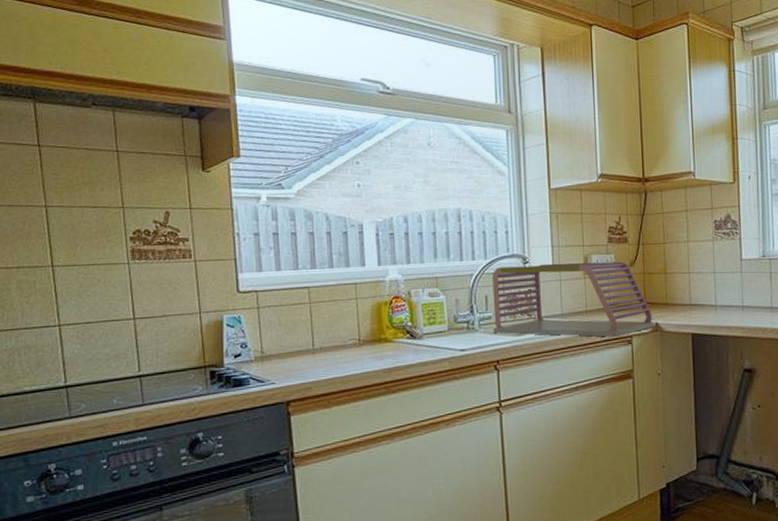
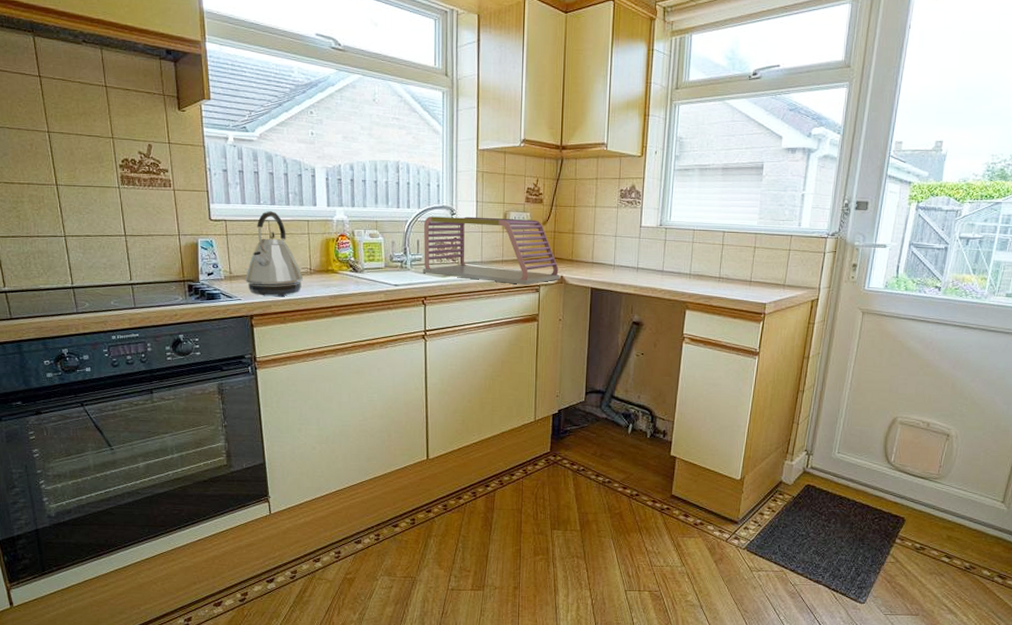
kettle: none [280,276,350,377] -> present [245,211,303,297]

